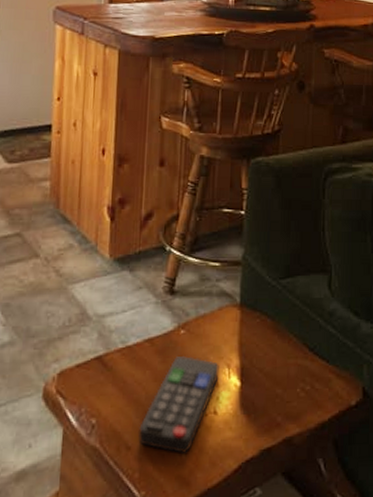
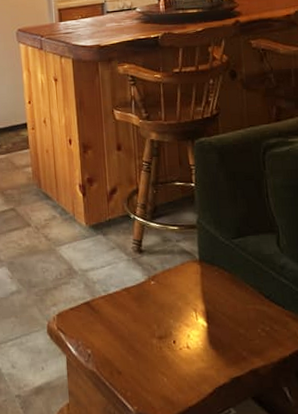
remote control: present [138,356,219,453] -> none [126,302,188,378]

